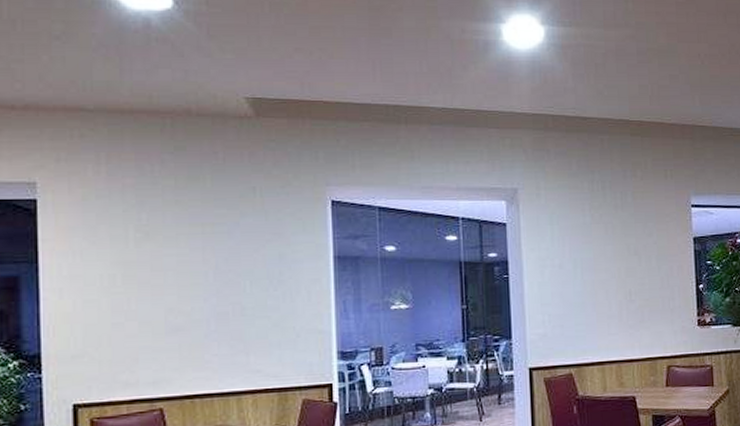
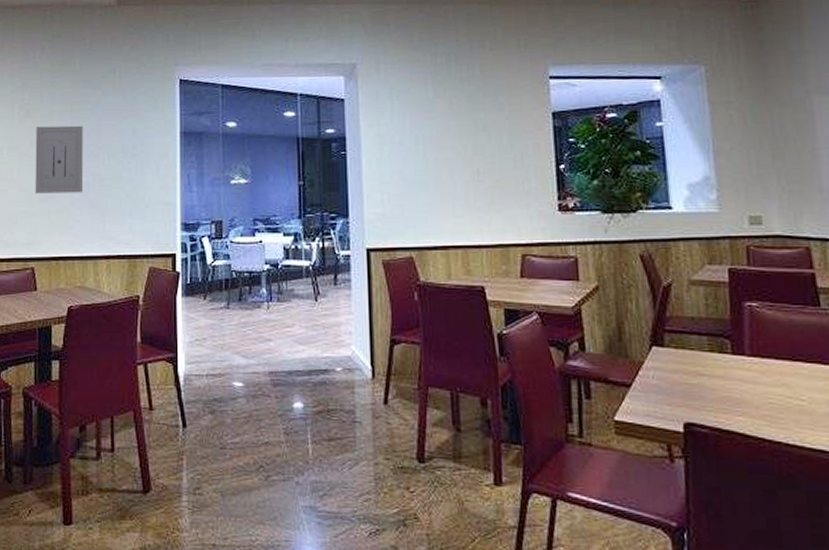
wall art: none [158,249,220,326] -> present [35,125,83,194]

